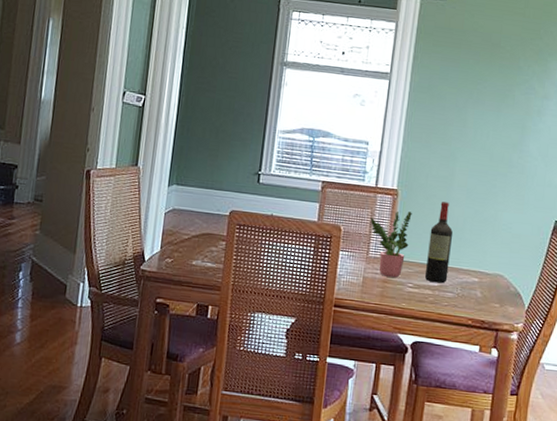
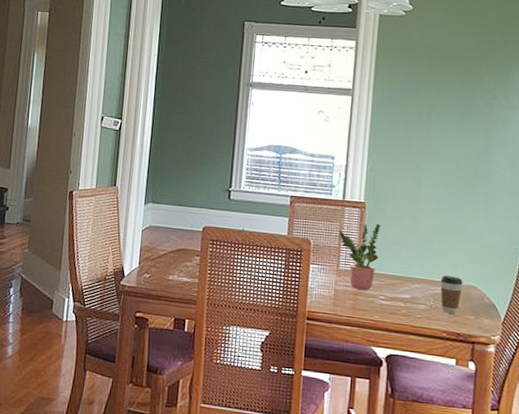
wine bottle: present [424,202,453,284] -> none [396,213,422,296]
coffee cup: none [468,264,491,302] -> present [440,275,463,314]

